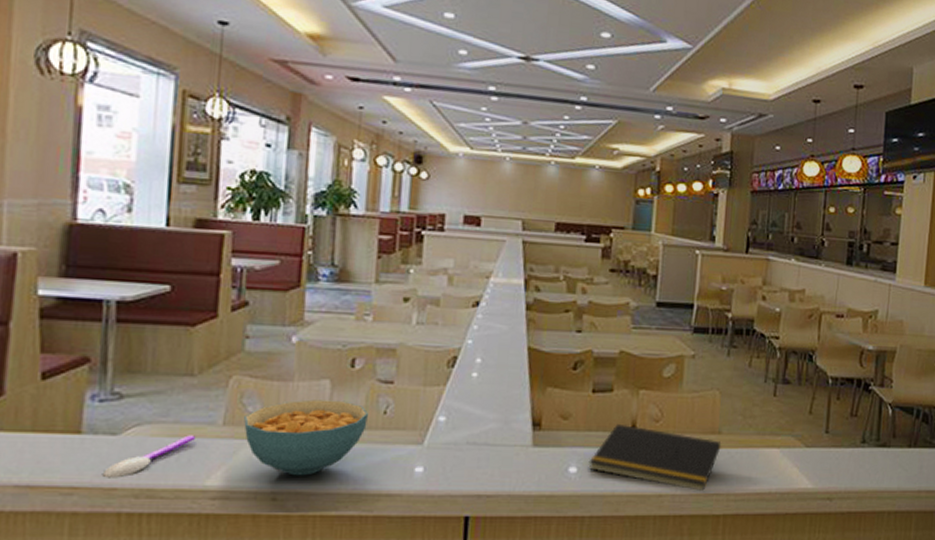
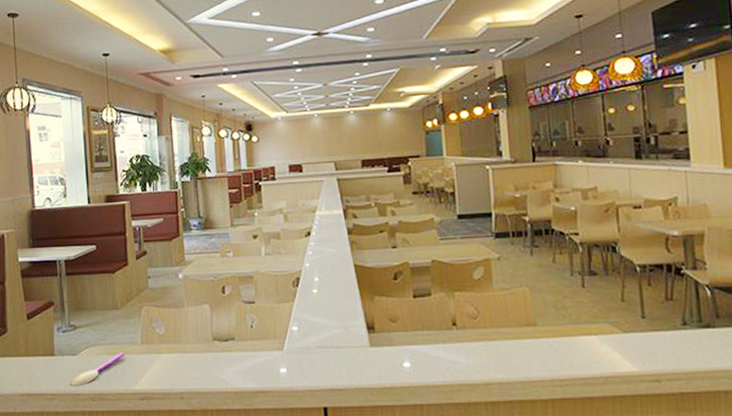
cereal bowl: present [244,399,368,476] -> none [154,319,240,380]
notepad: present [588,423,722,491] -> none [419,322,539,378]

